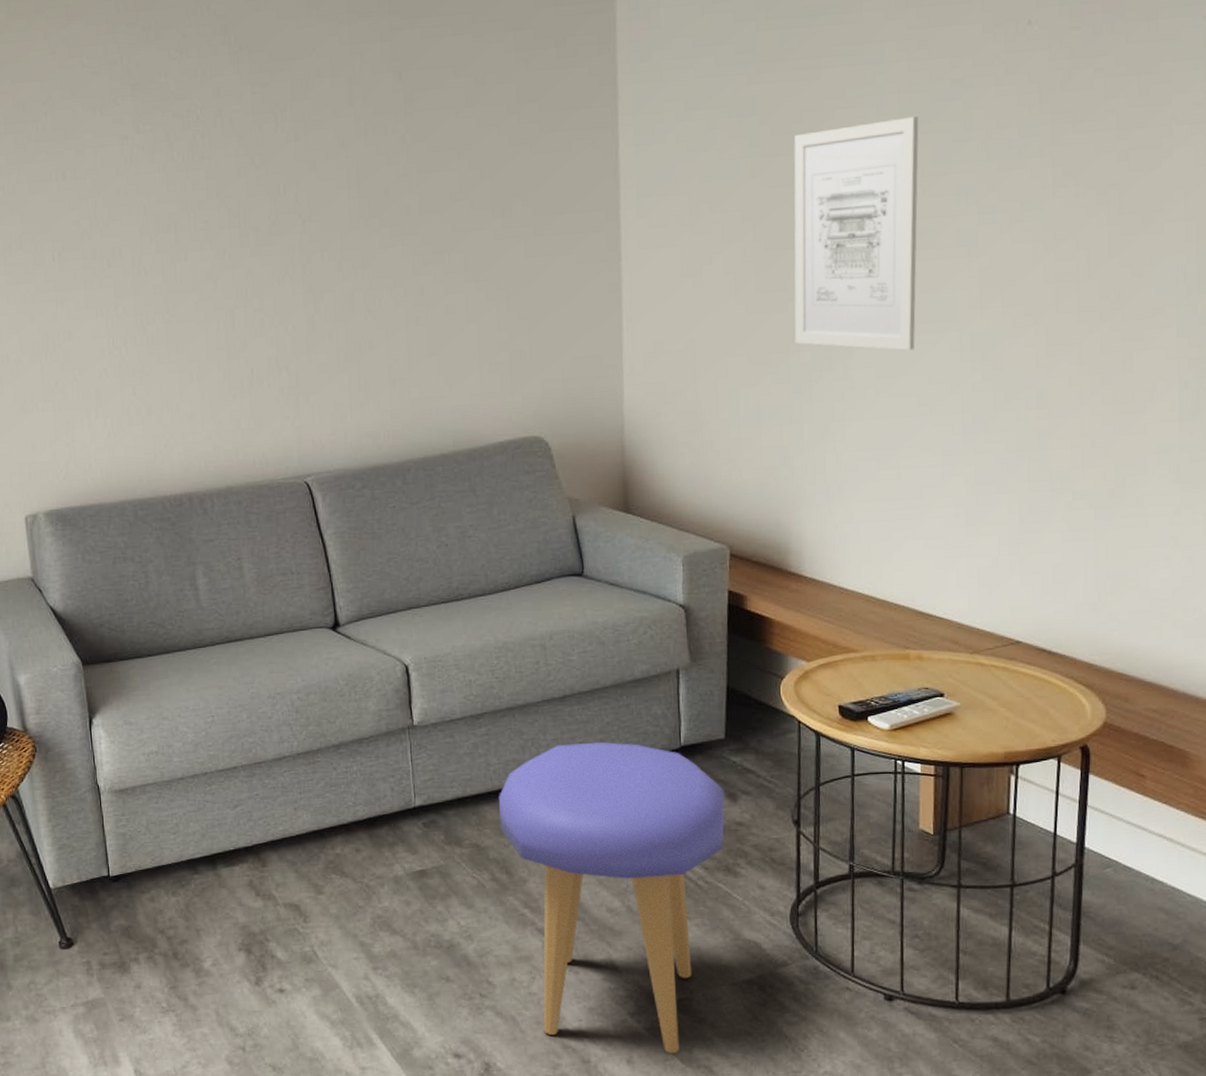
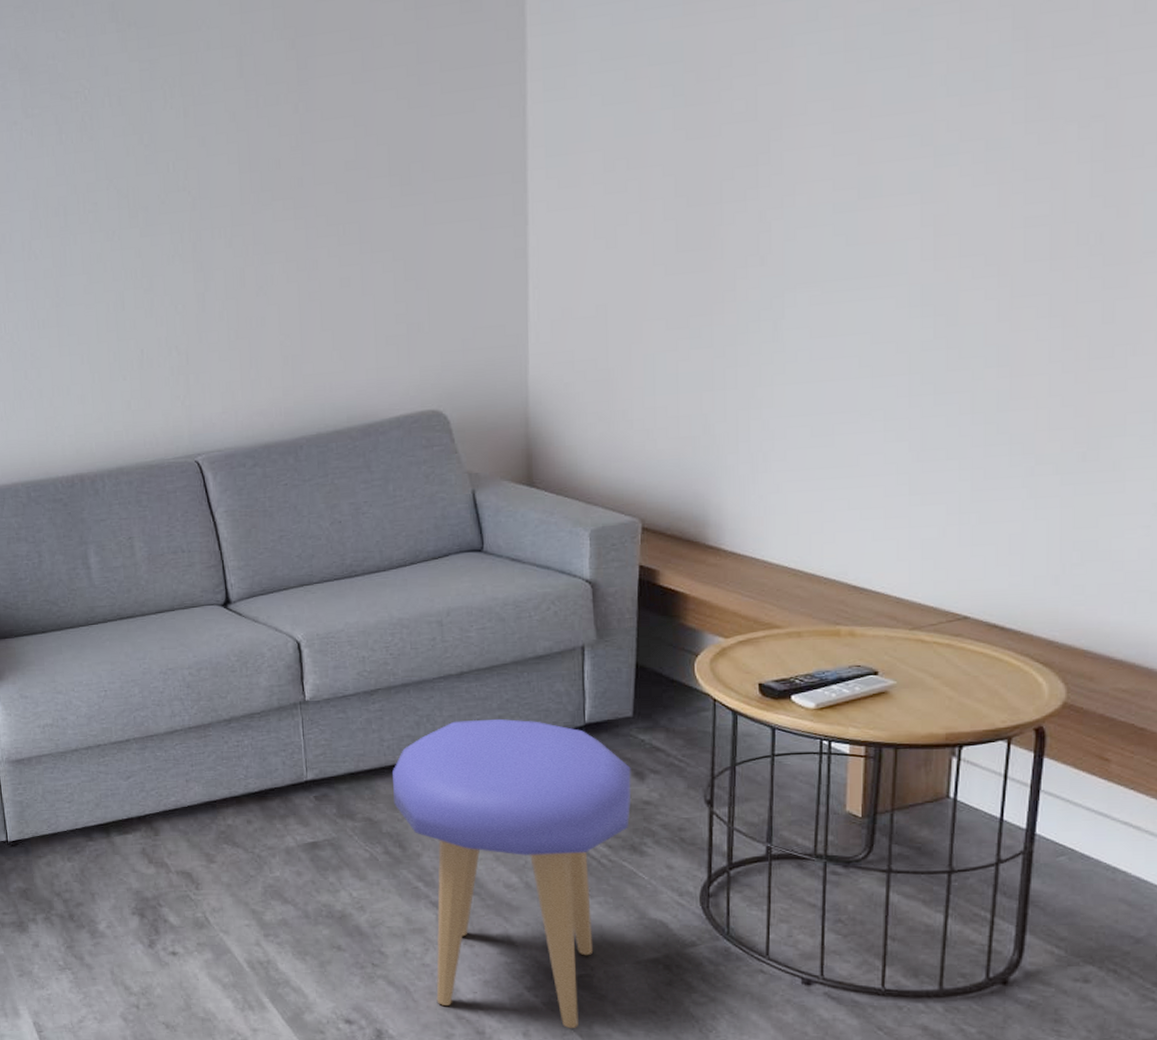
wall art: present [793,116,919,351] -> none [718,52,868,309]

